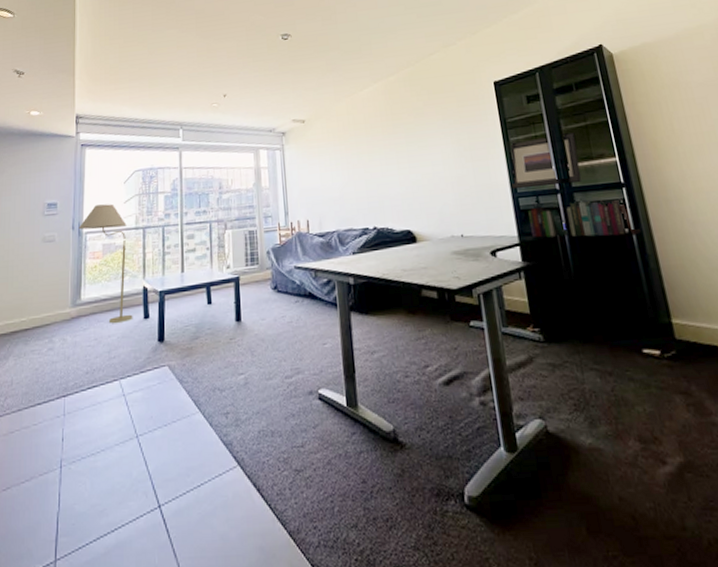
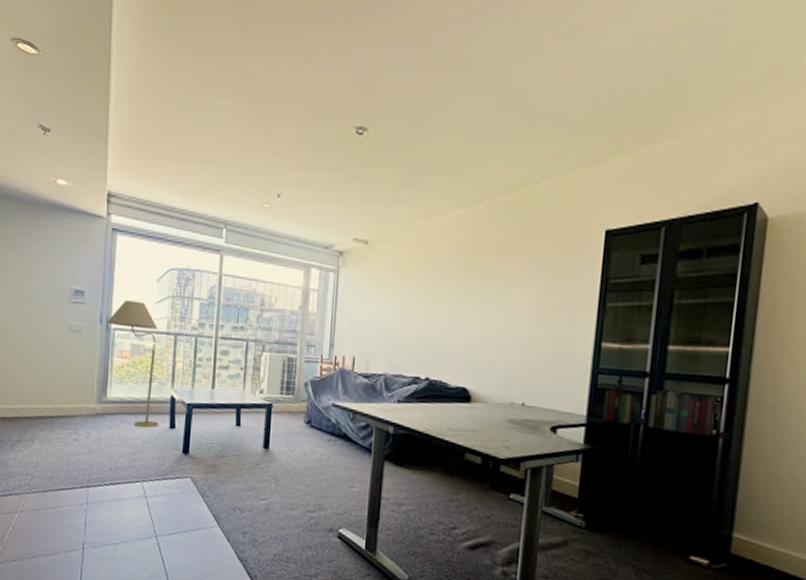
picture frame: present [510,132,581,190] -> none [593,308,688,370]

